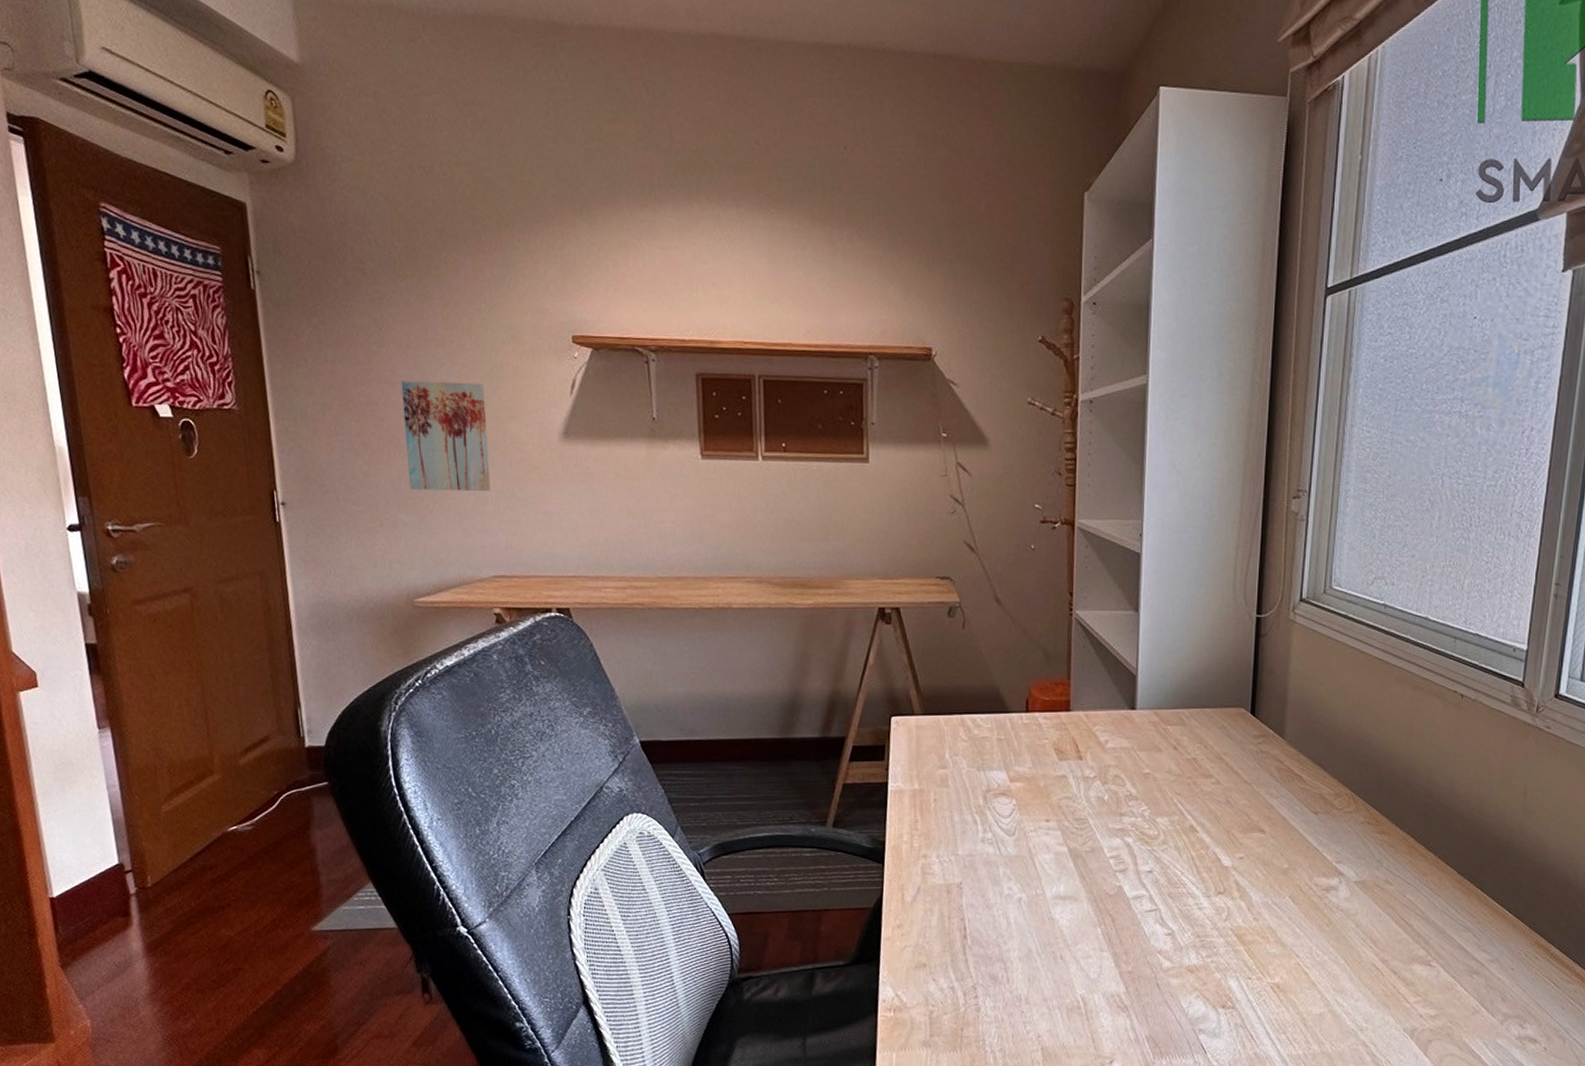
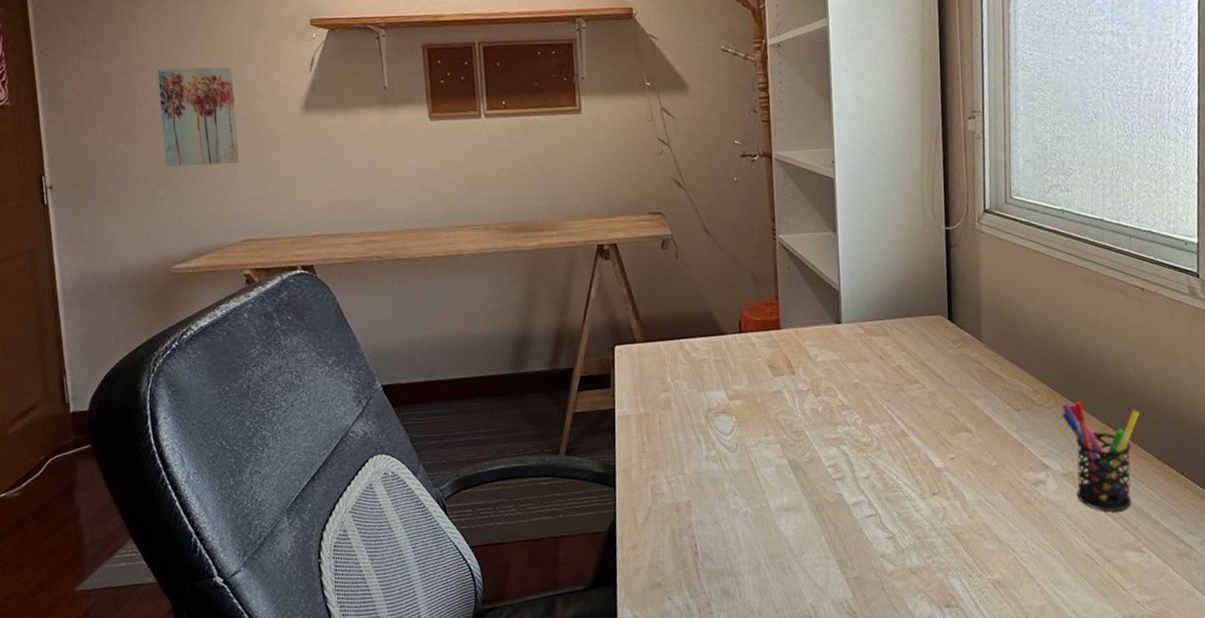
pen holder: none [1362,808,1444,923] -> present [1061,401,1140,511]

